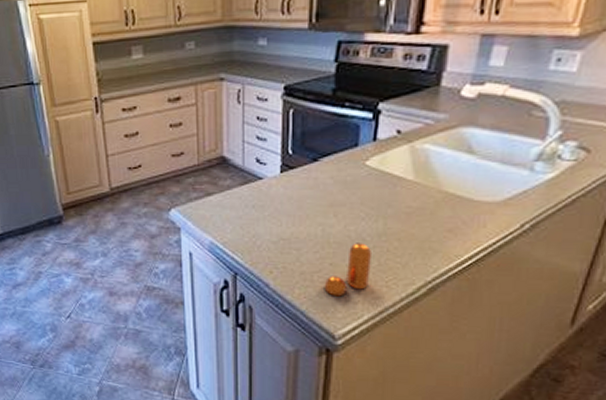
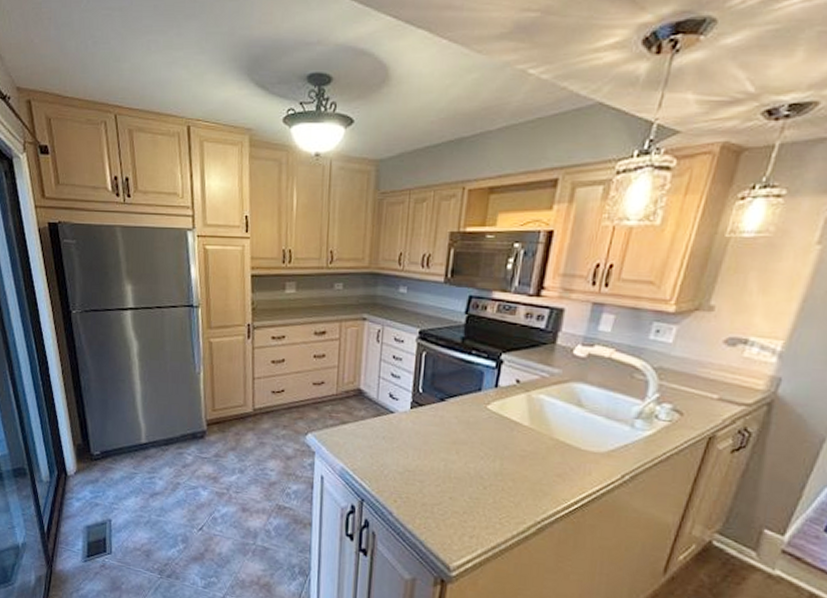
pepper shaker: present [324,243,373,297] -> none [442,479,489,530]

